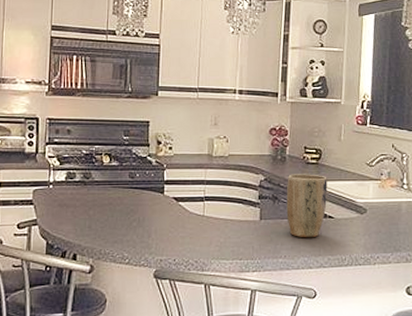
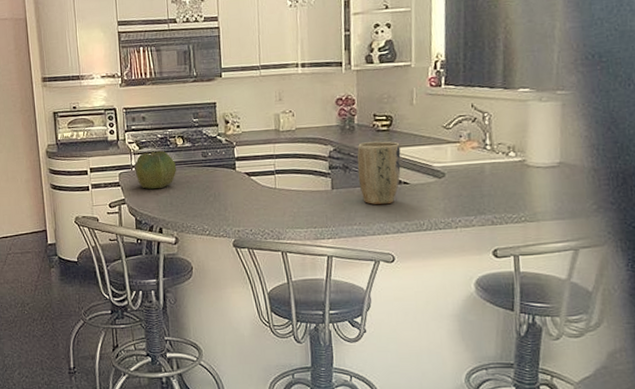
cabbage: none [52,168,100,210] -> present [134,150,177,190]

